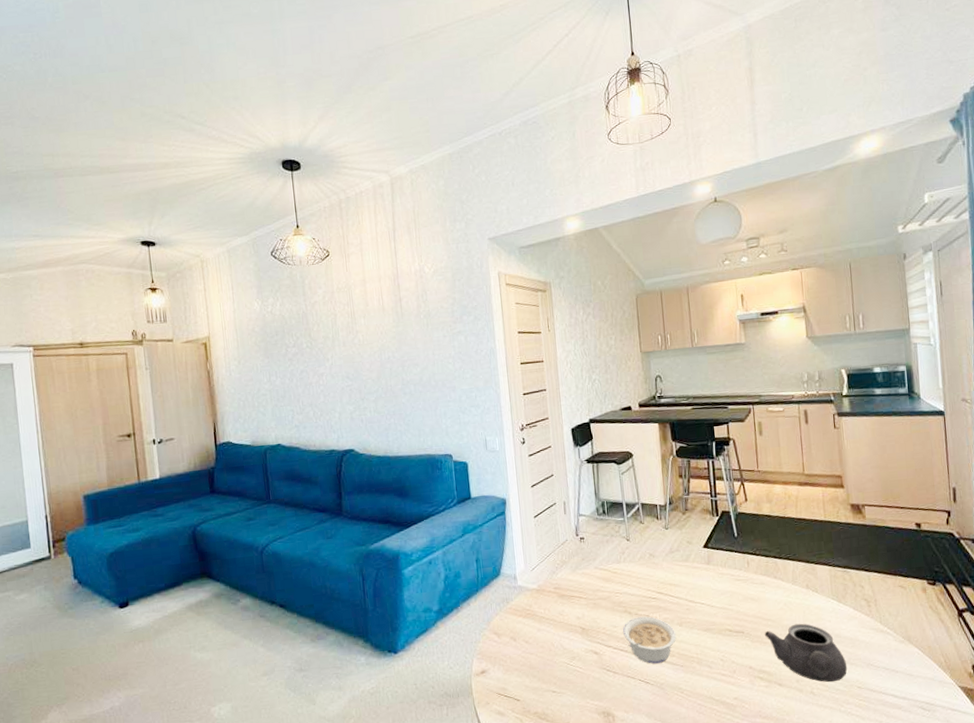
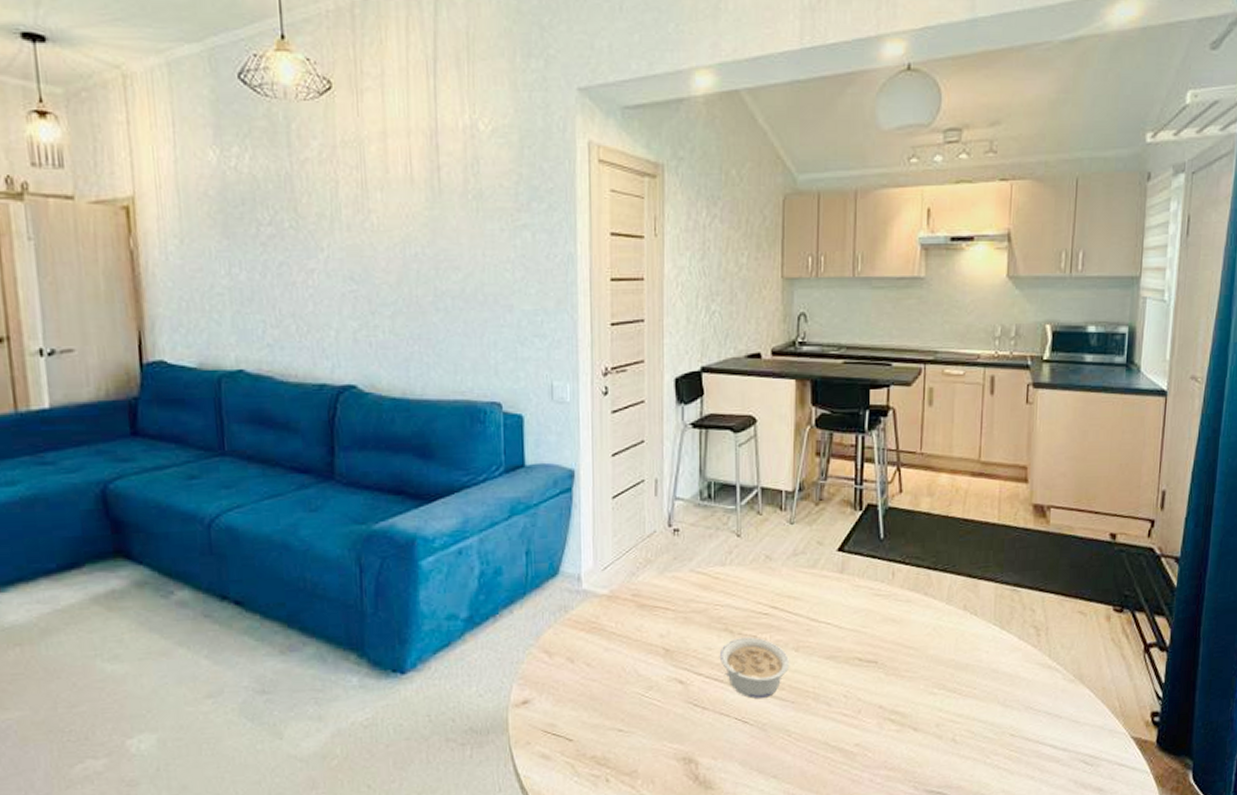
teapot: present [764,623,848,683] -> none [903,653,1001,728]

